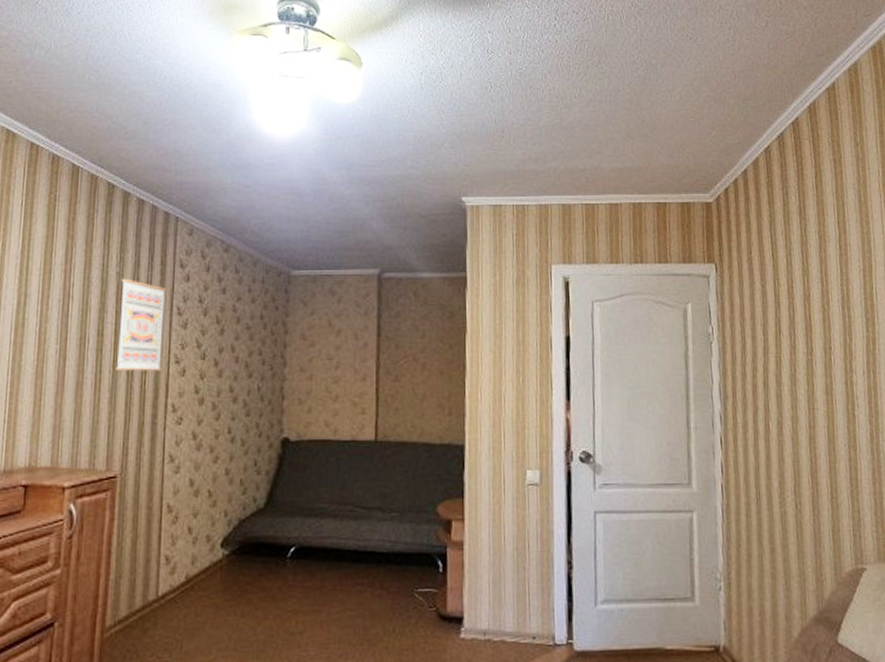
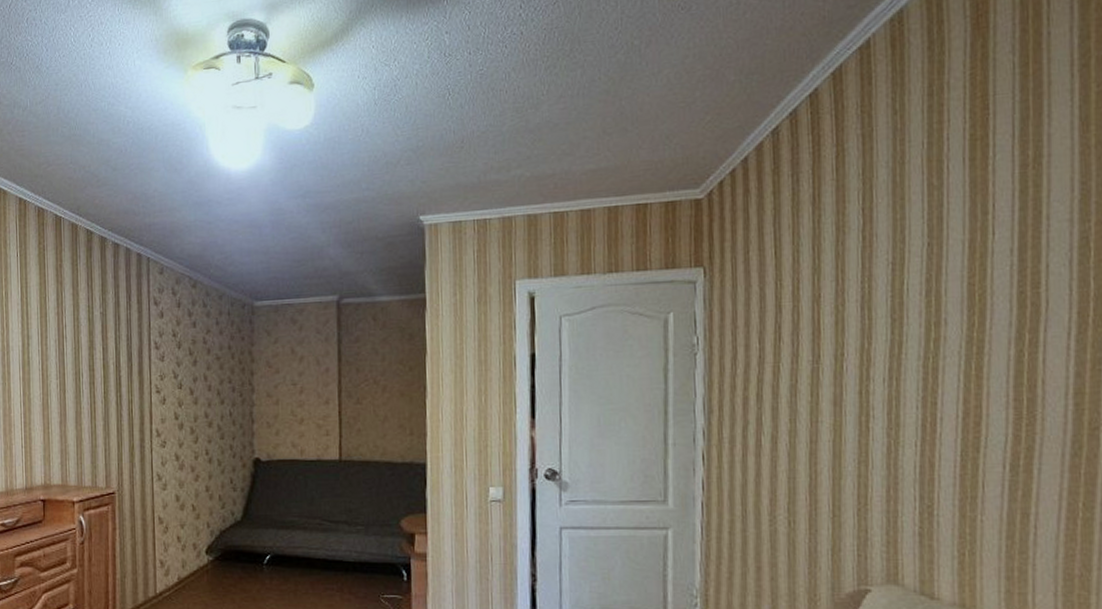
wall art: present [115,278,167,371] -> none [105,317,145,401]

